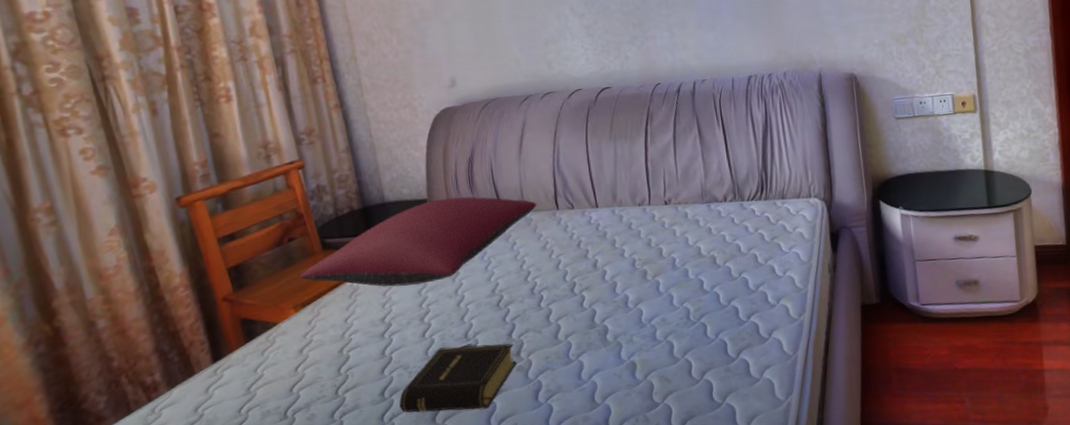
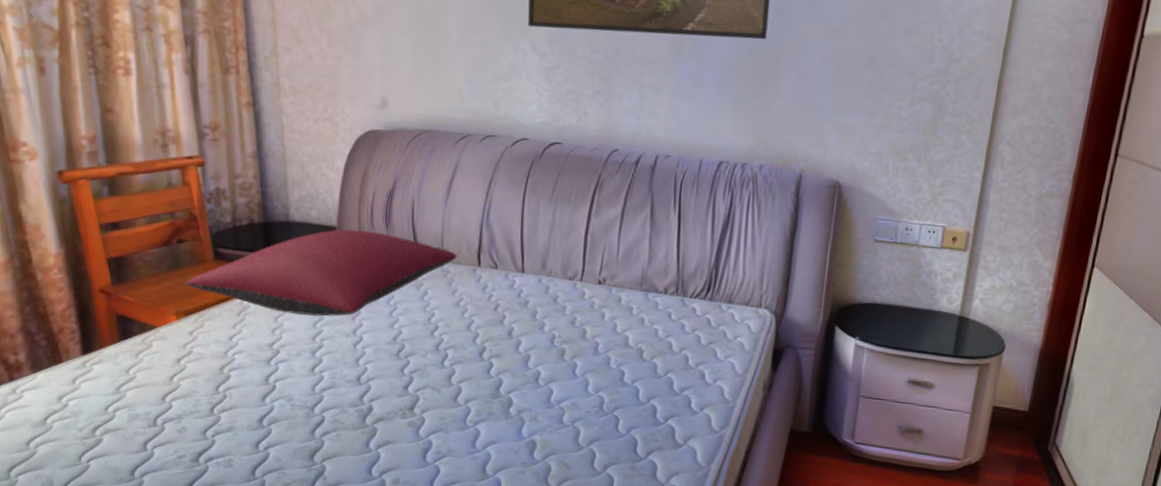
book: present [399,343,516,413] -> none [277,386,408,457]

